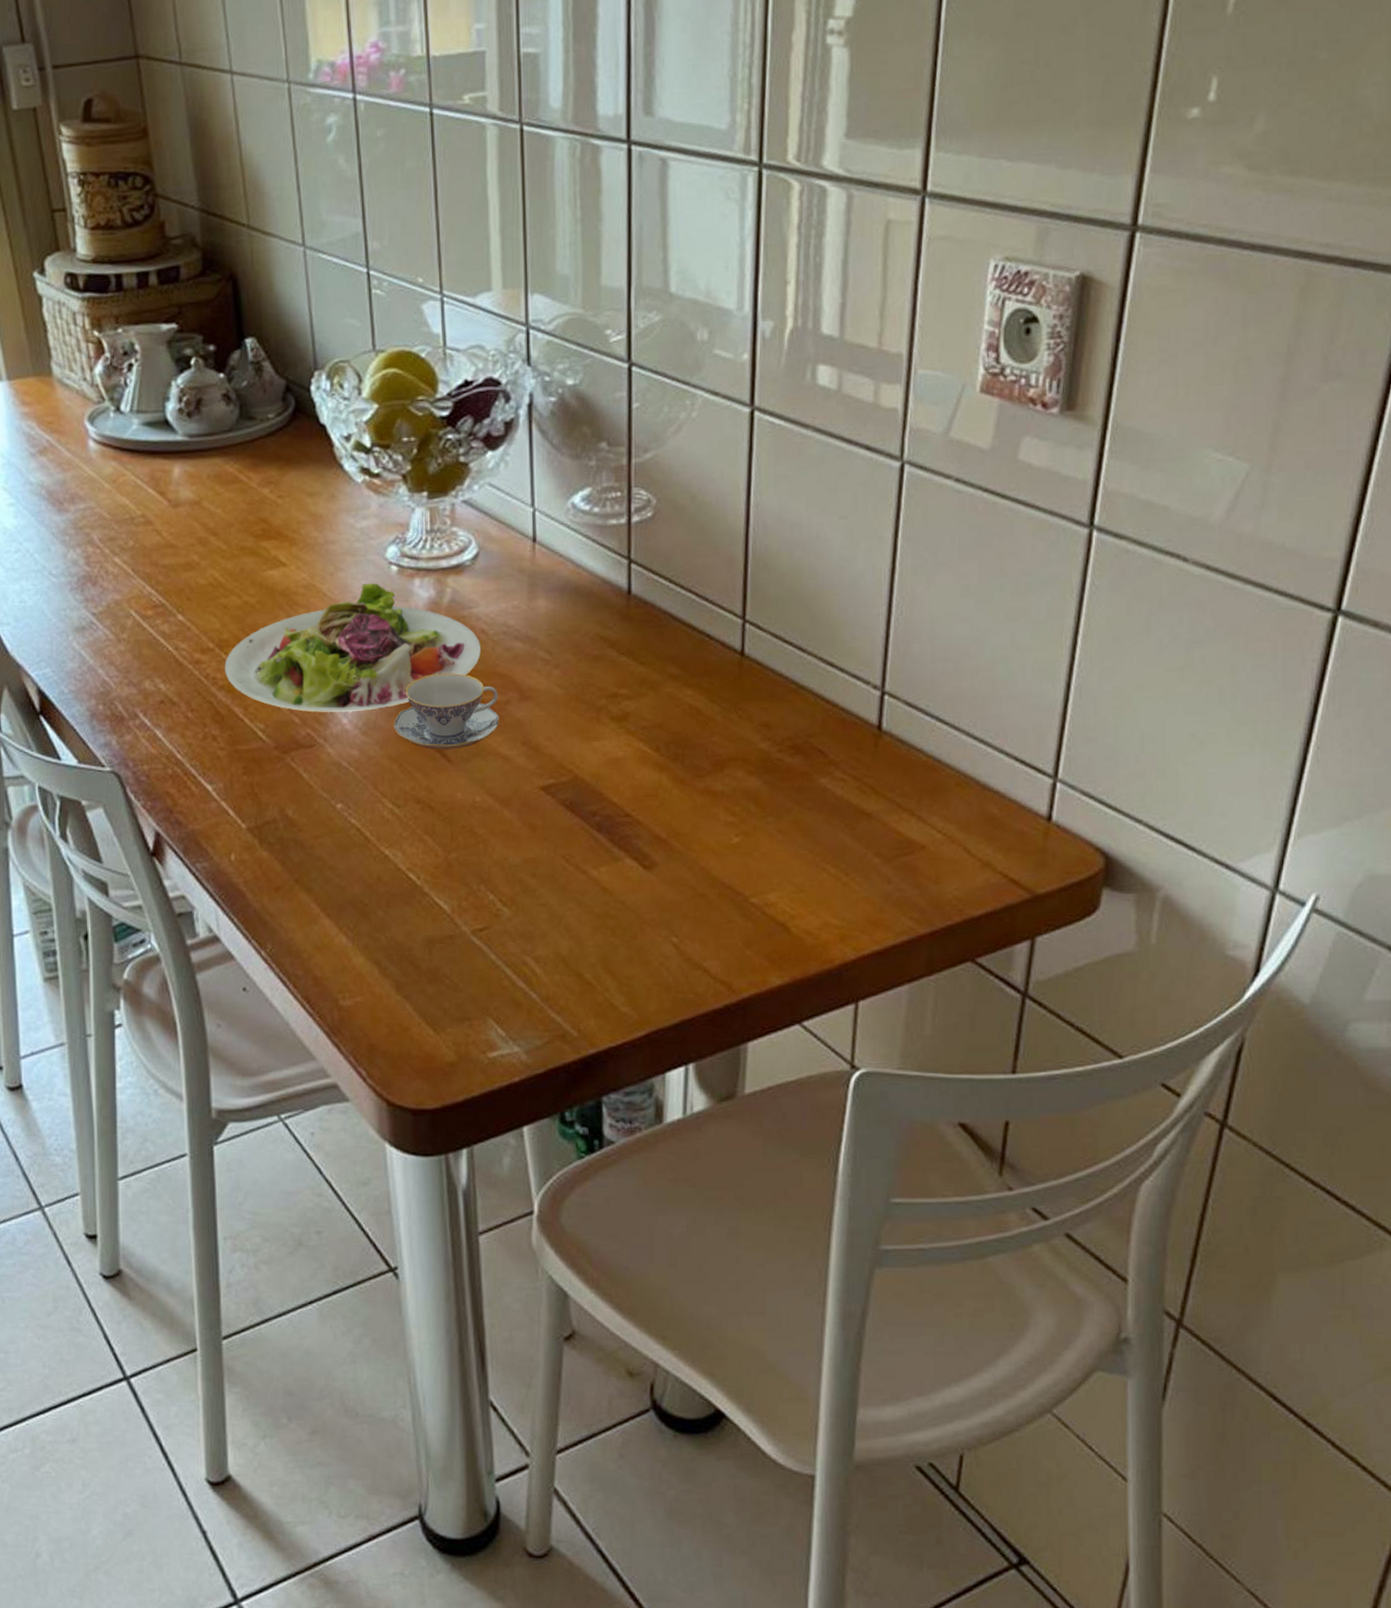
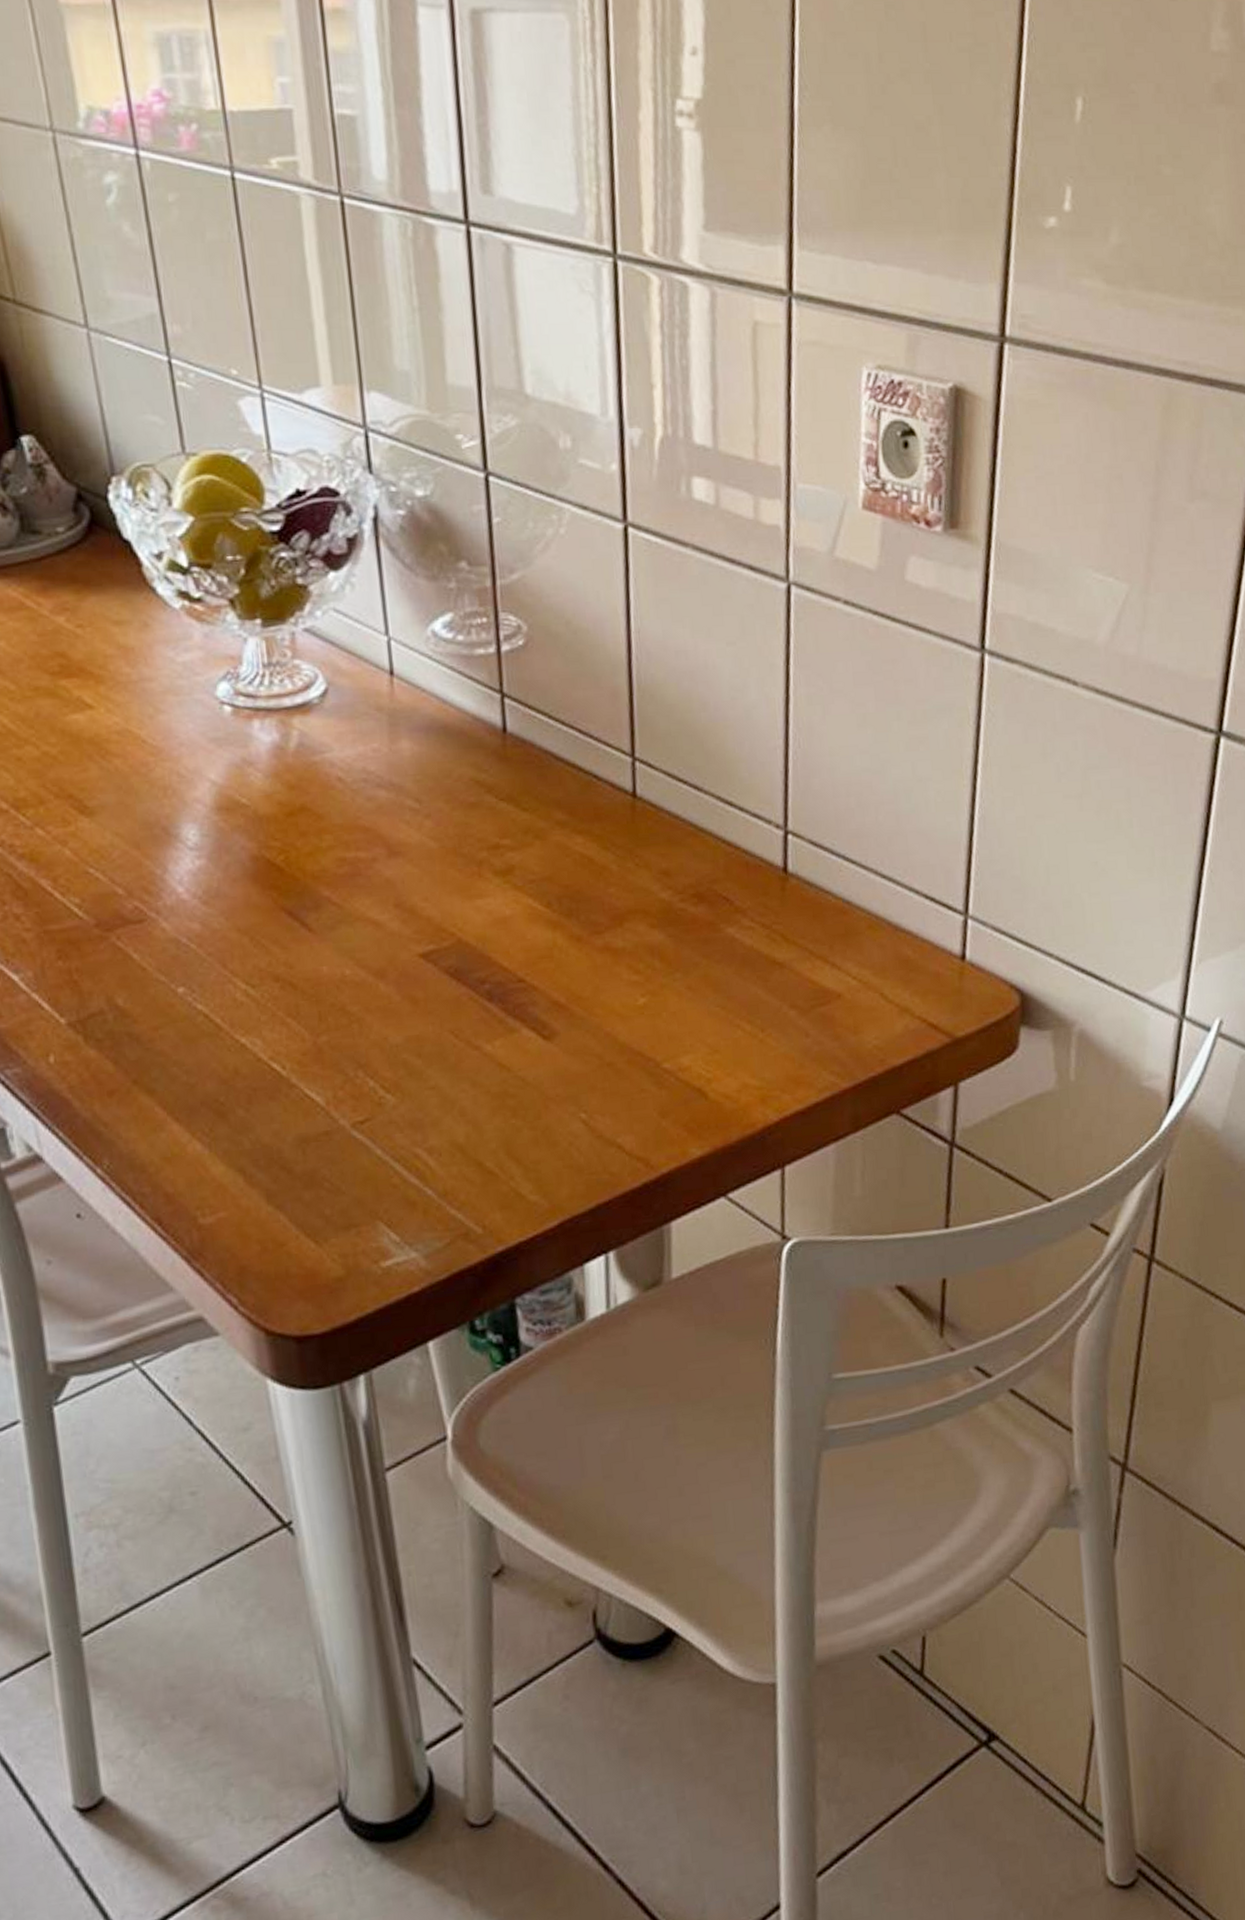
salad plate: present [225,582,481,712] -> none [24,726,339,881]
teacup: present [393,672,500,750] -> none [239,828,367,918]

